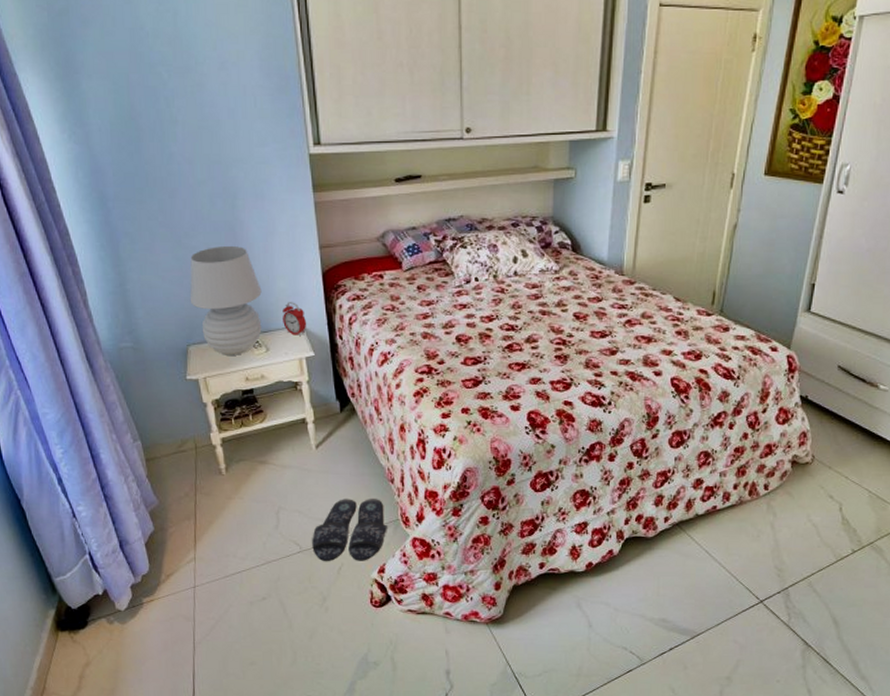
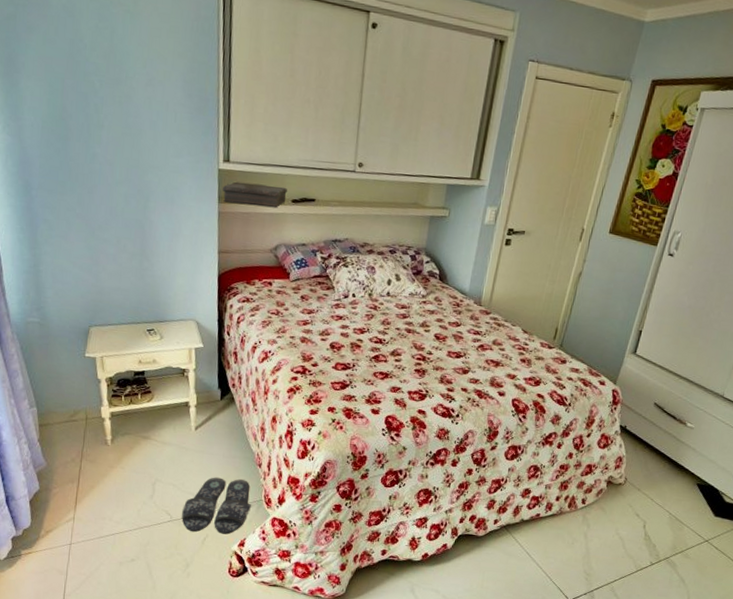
table lamp: present [190,245,262,355] -> none [96,241,162,340]
alarm clock: present [283,302,307,337] -> none [178,297,200,329]
decorative box: none [315,165,389,191] -> present [222,182,287,208]

